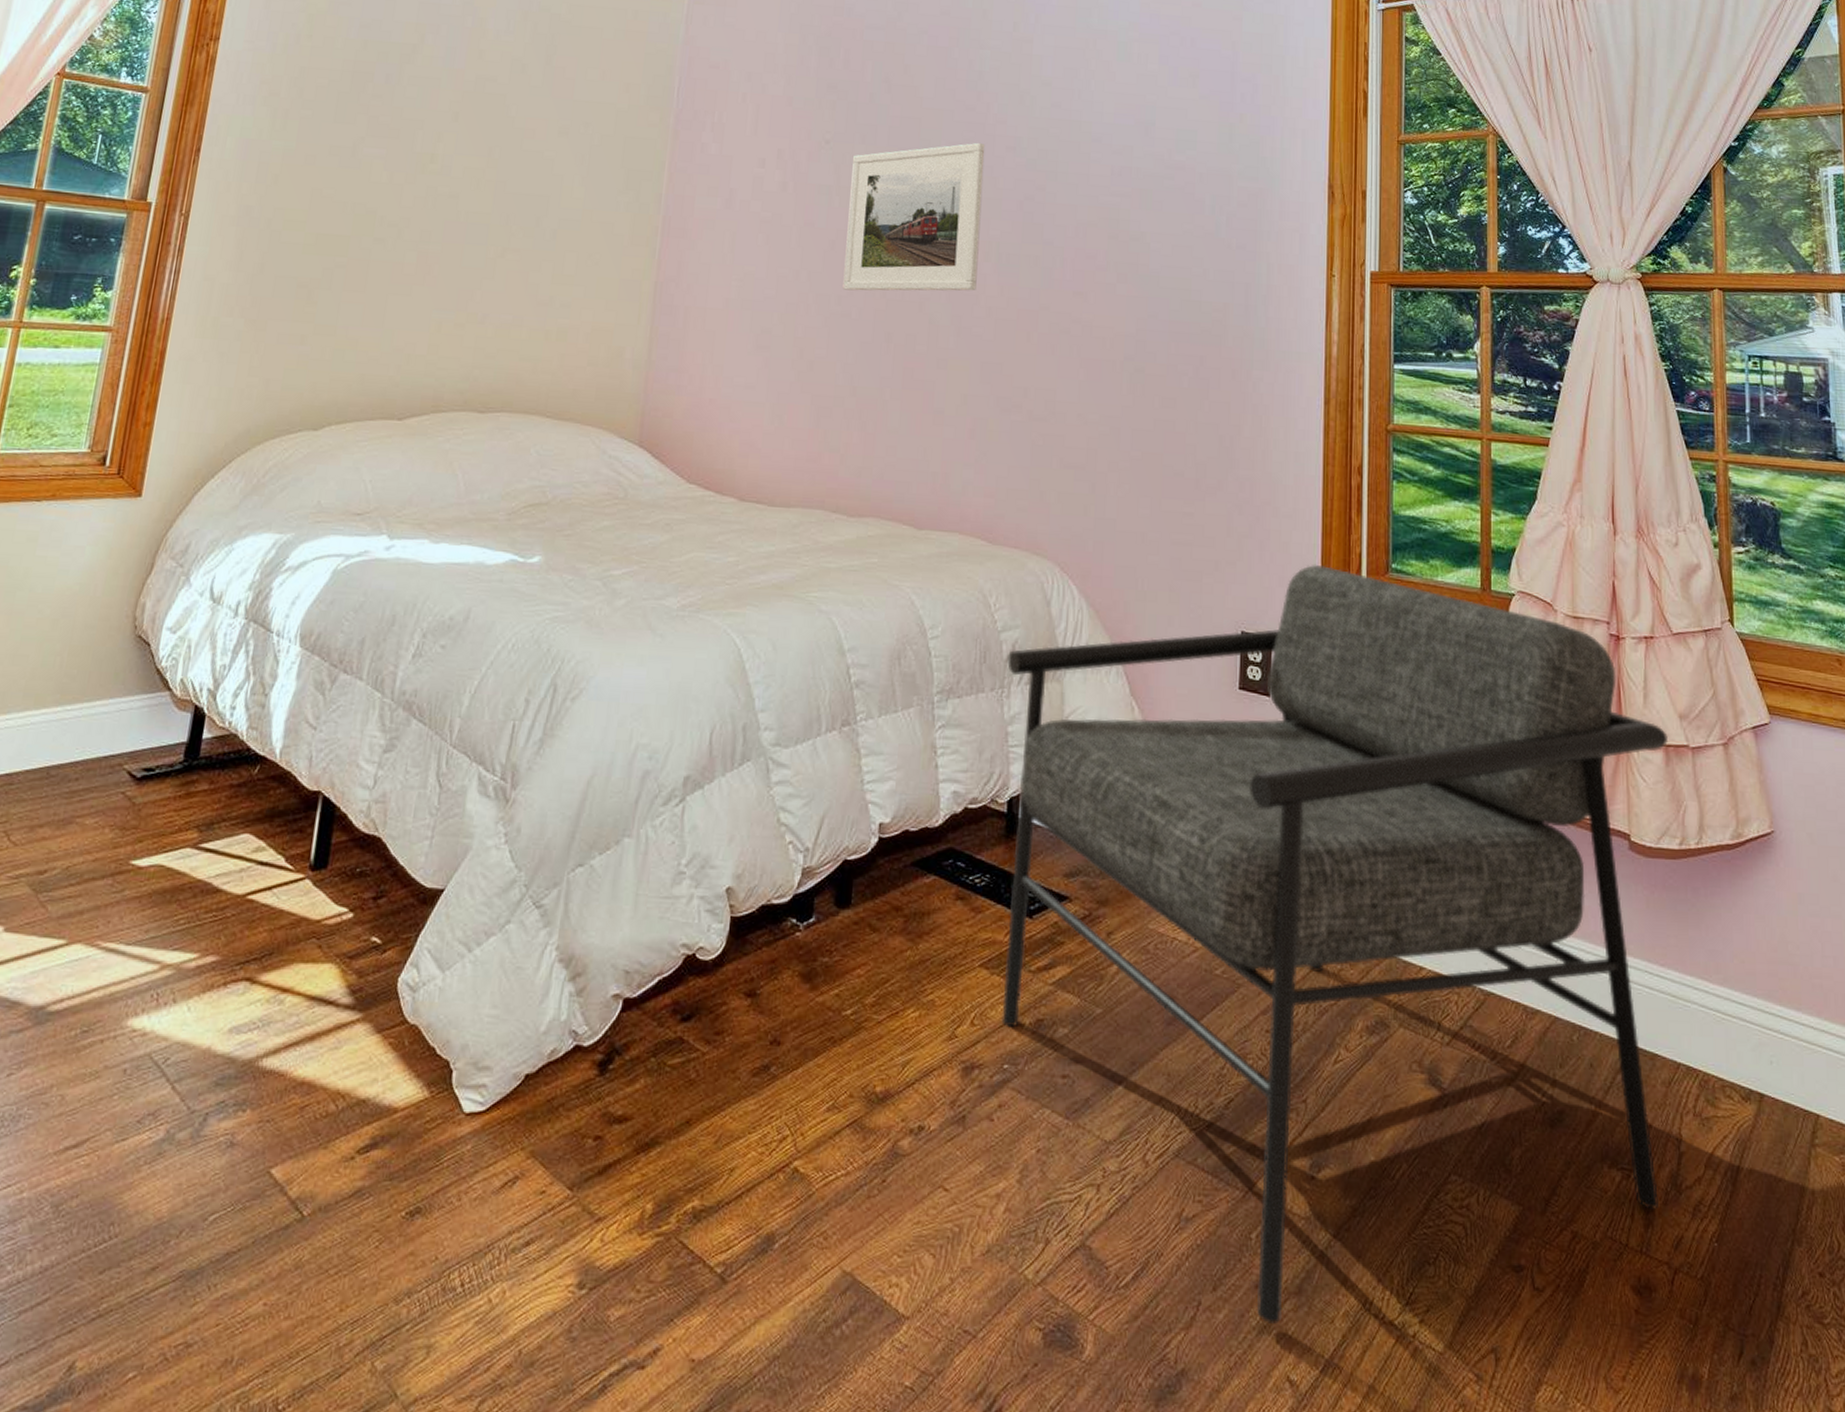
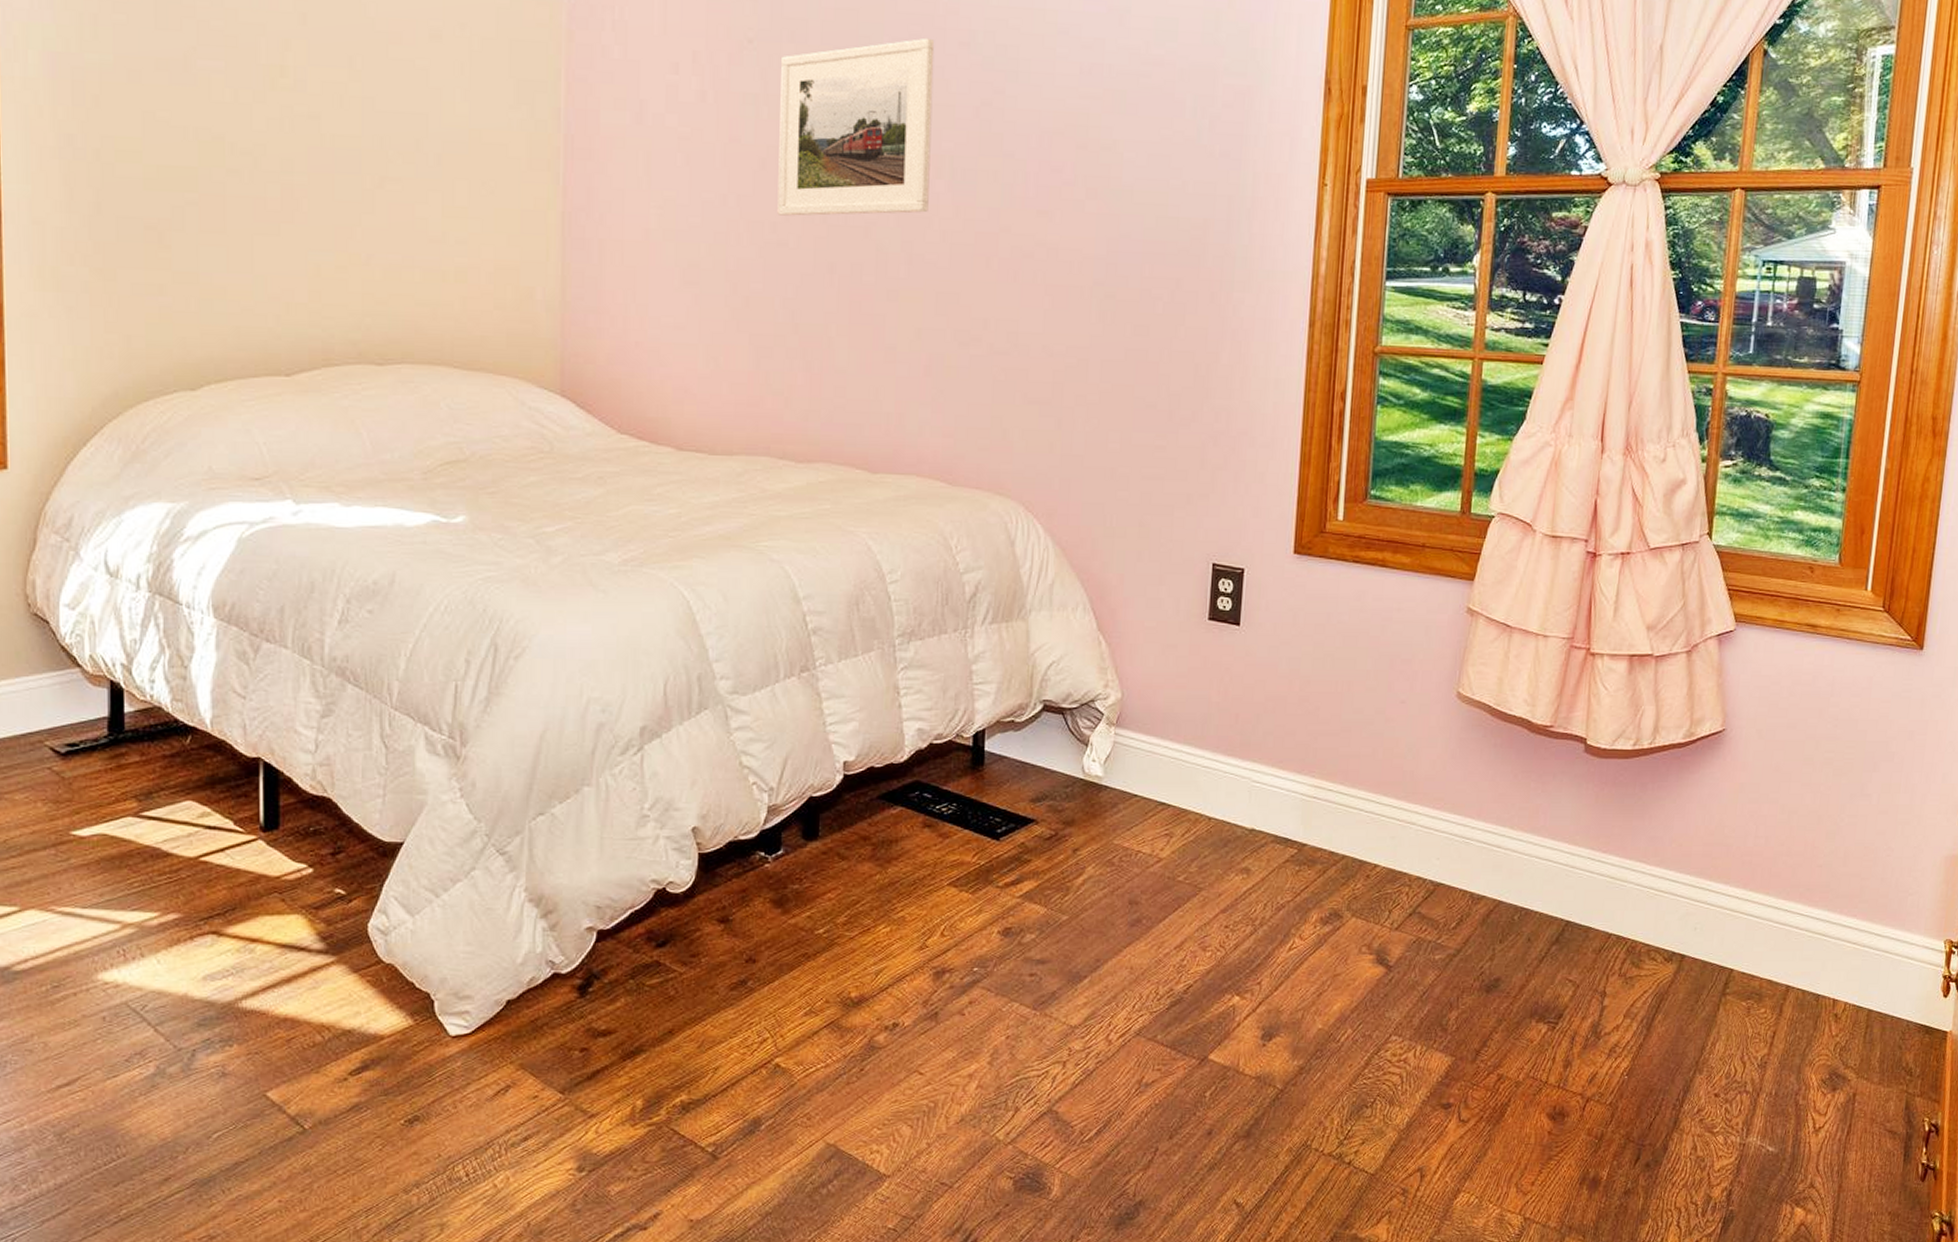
armchair: present [1001,564,1668,1325] -> none [970,493,1633,1162]

